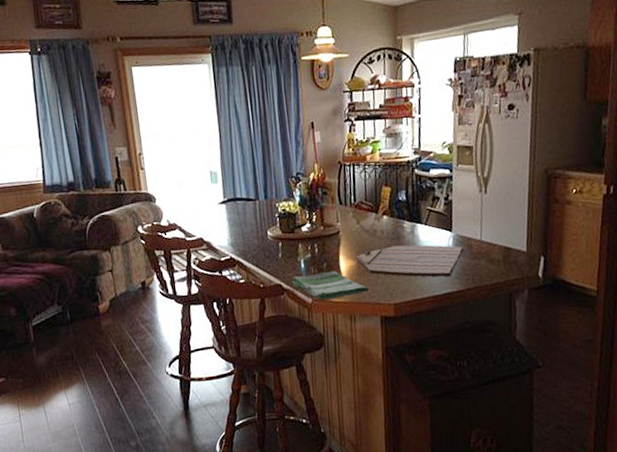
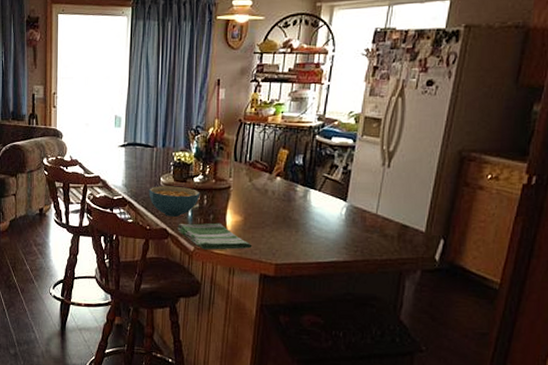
cereal bowl: none [256,238,311,271] -> present [148,186,200,217]
cutting board: present [355,245,464,277] -> none [242,207,357,245]

